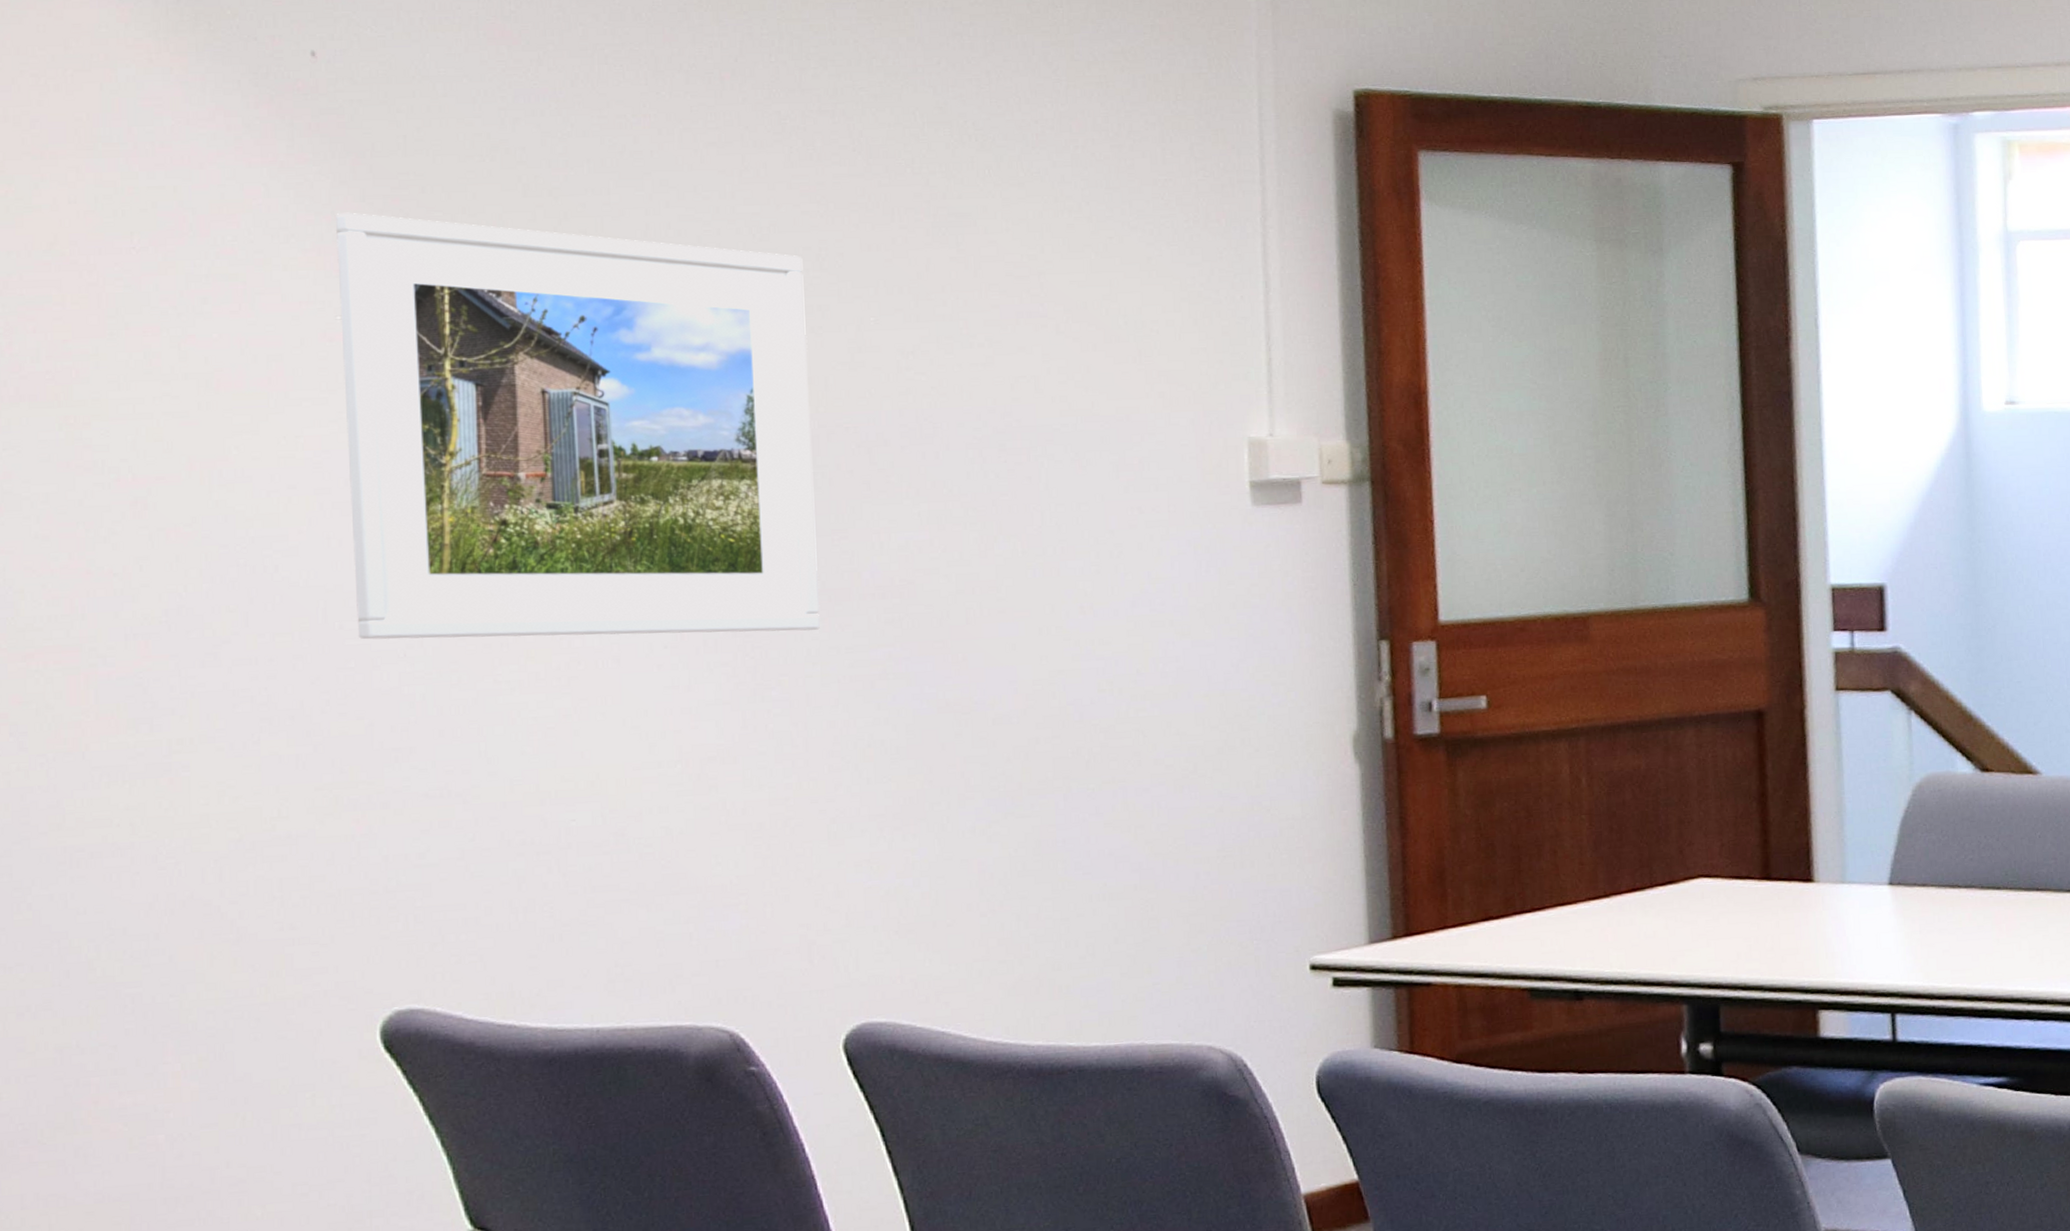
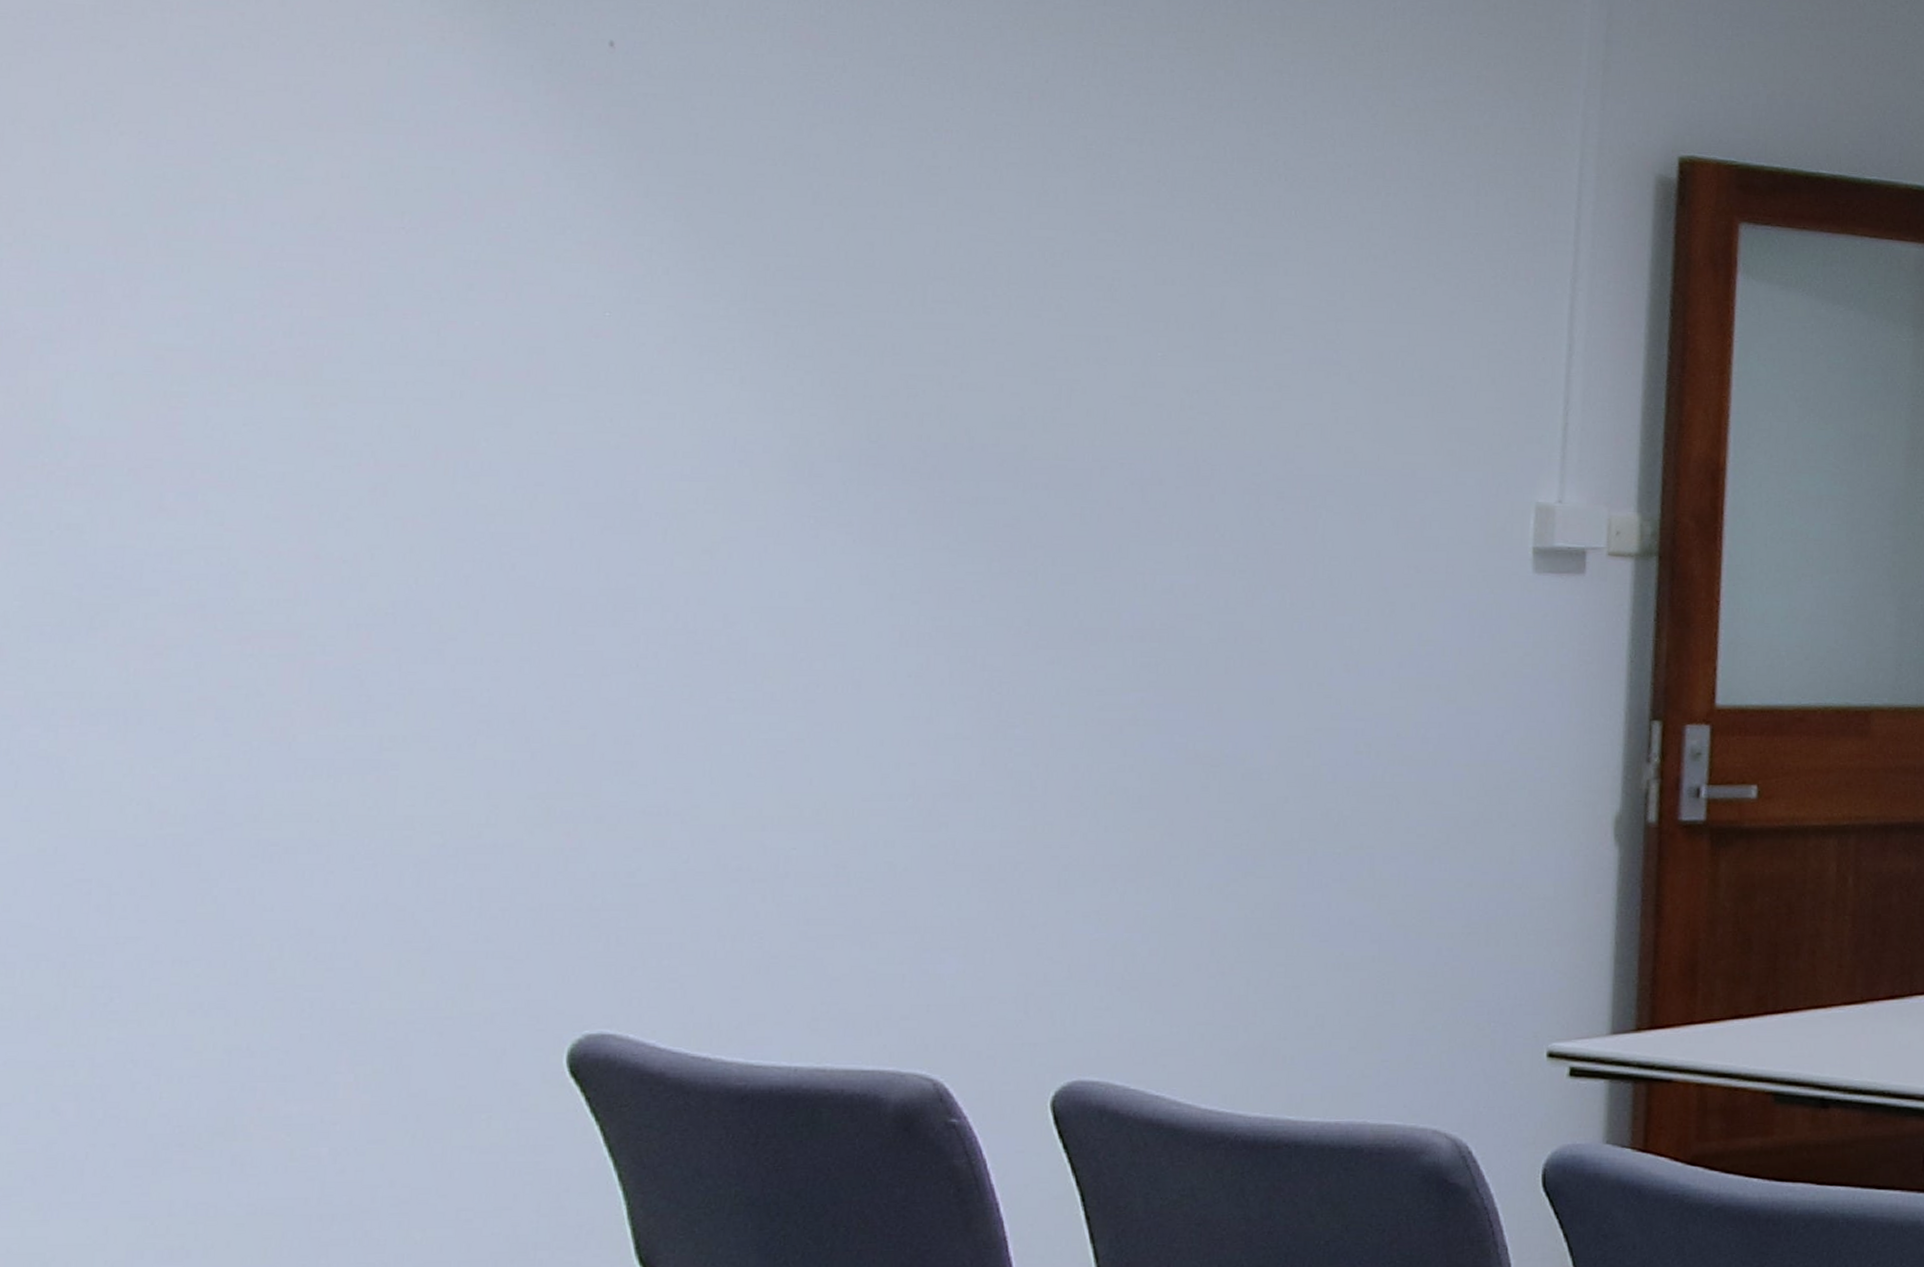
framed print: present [336,212,820,640] -> none [590,207,1094,669]

